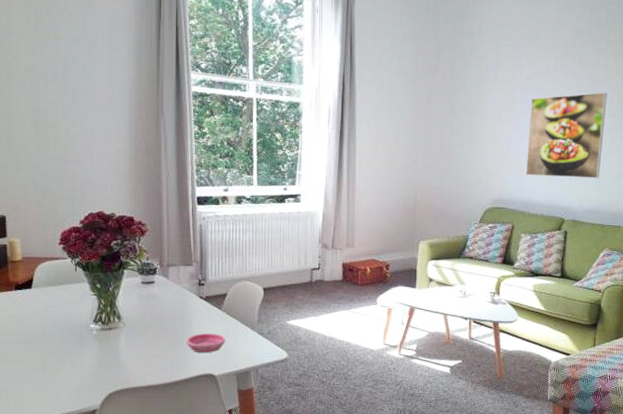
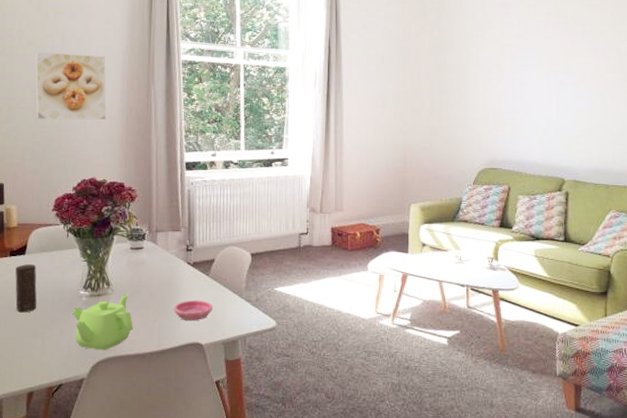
candle: none [22,298,46,346] -> present [15,264,37,313]
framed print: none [35,77,114,152] -> present [35,51,106,120]
teapot: none [83,326,146,382] -> present [72,293,133,350]
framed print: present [525,92,607,179] -> none [520,47,604,136]

